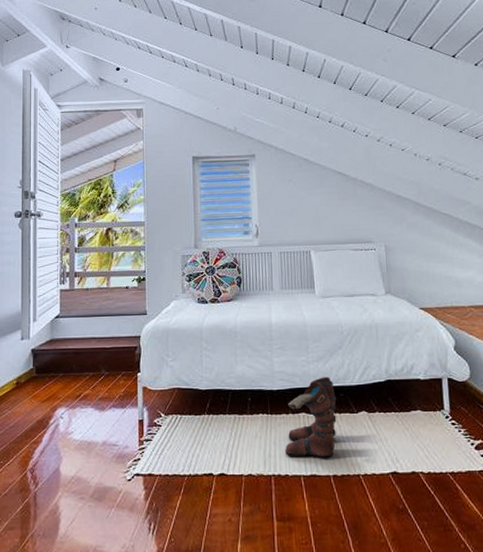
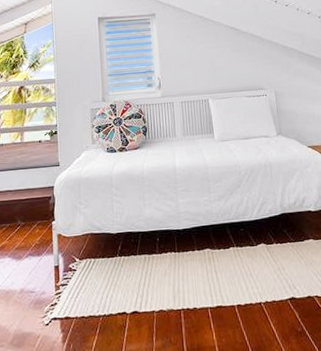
boots: present [285,376,337,458] -> none [192,214,239,290]

